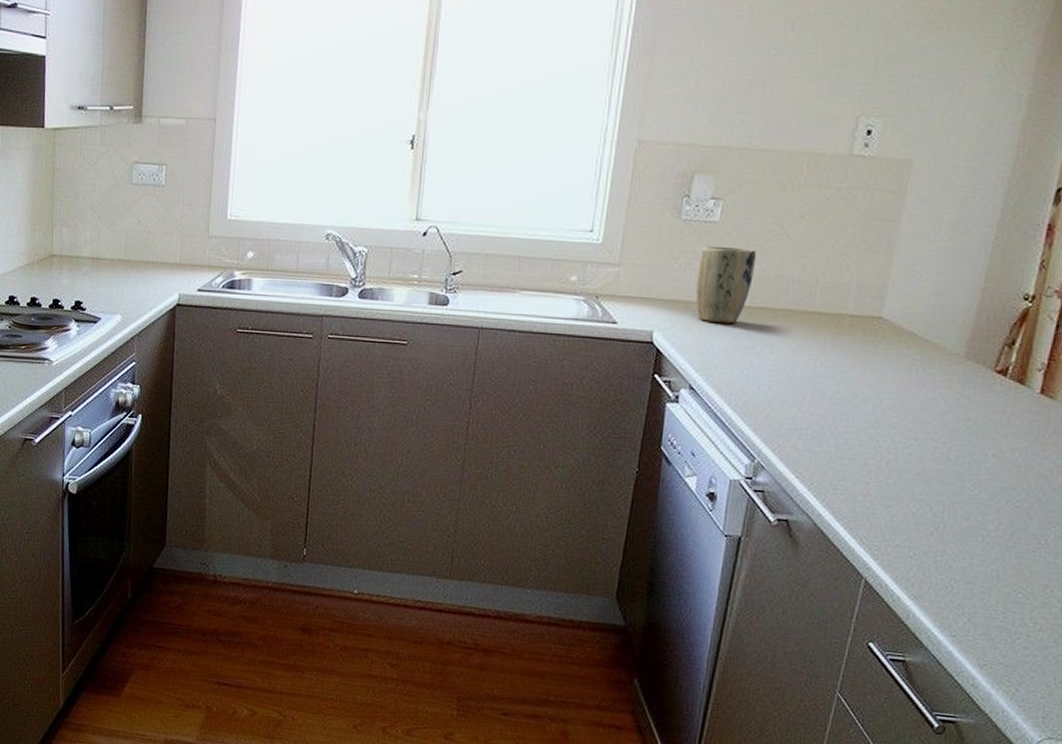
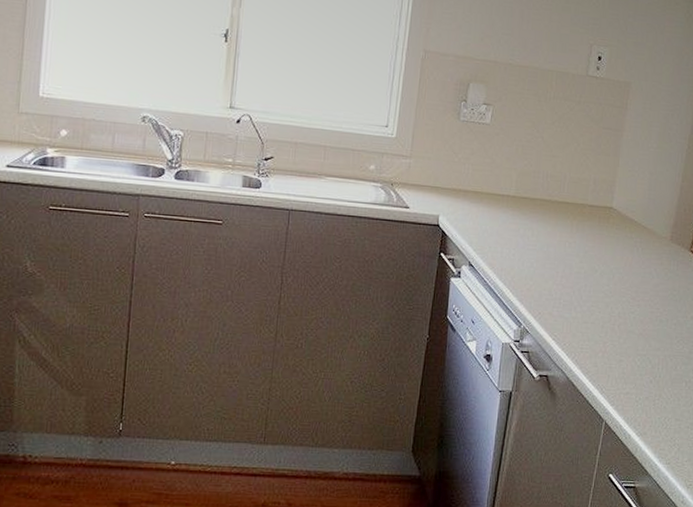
plant pot: present [695,246,757,324] -> none [473,143,520,211]

